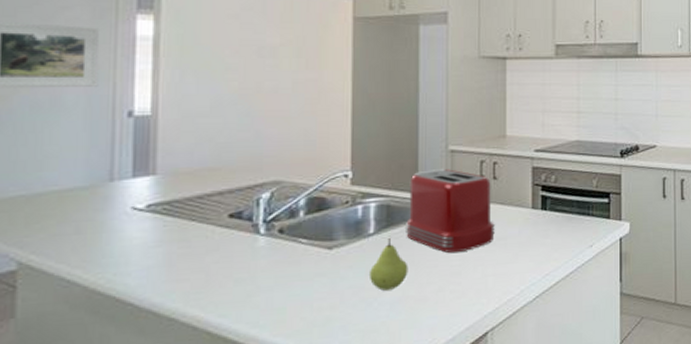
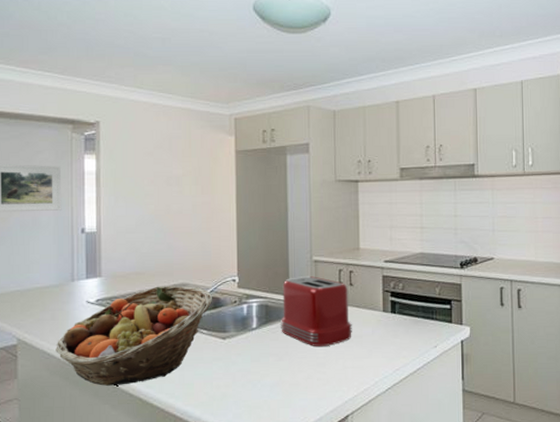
fruit basket: none [80,184,316,319] -> present [56,286,212,386]
fruit: present [370,238,408,291] -> none [254,332,284,375]

